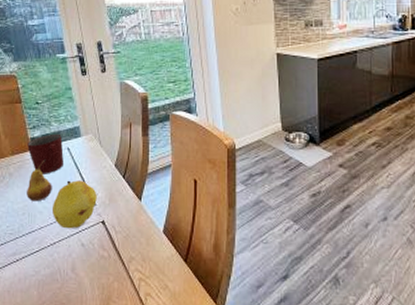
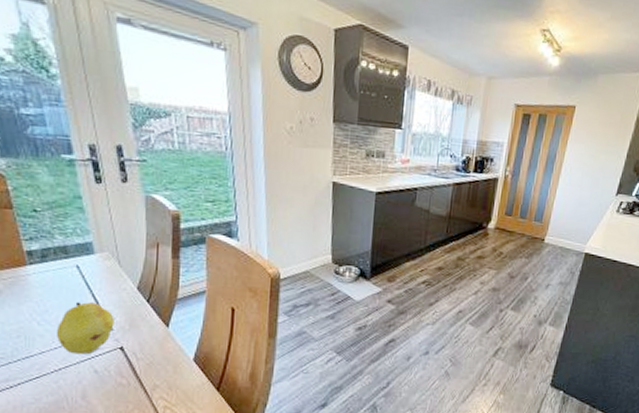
mug: present [27,133,64,174] -> none [22,248,71,294]
fruit: present [27,159,52,202] -> none [22,276,57,324]

